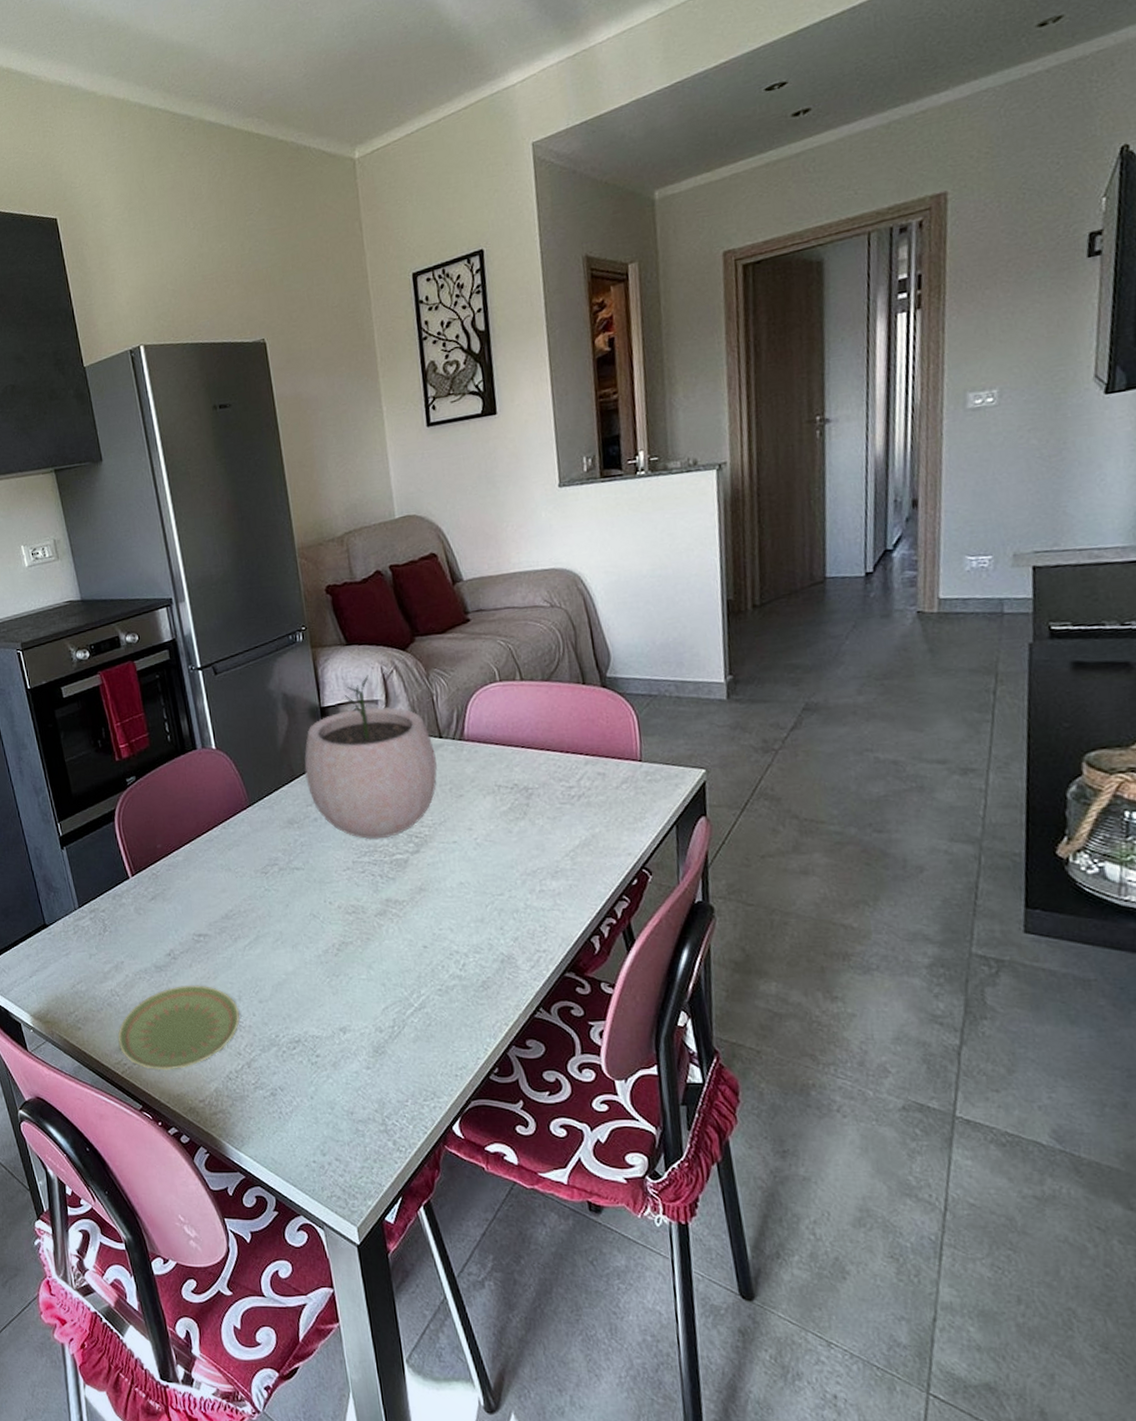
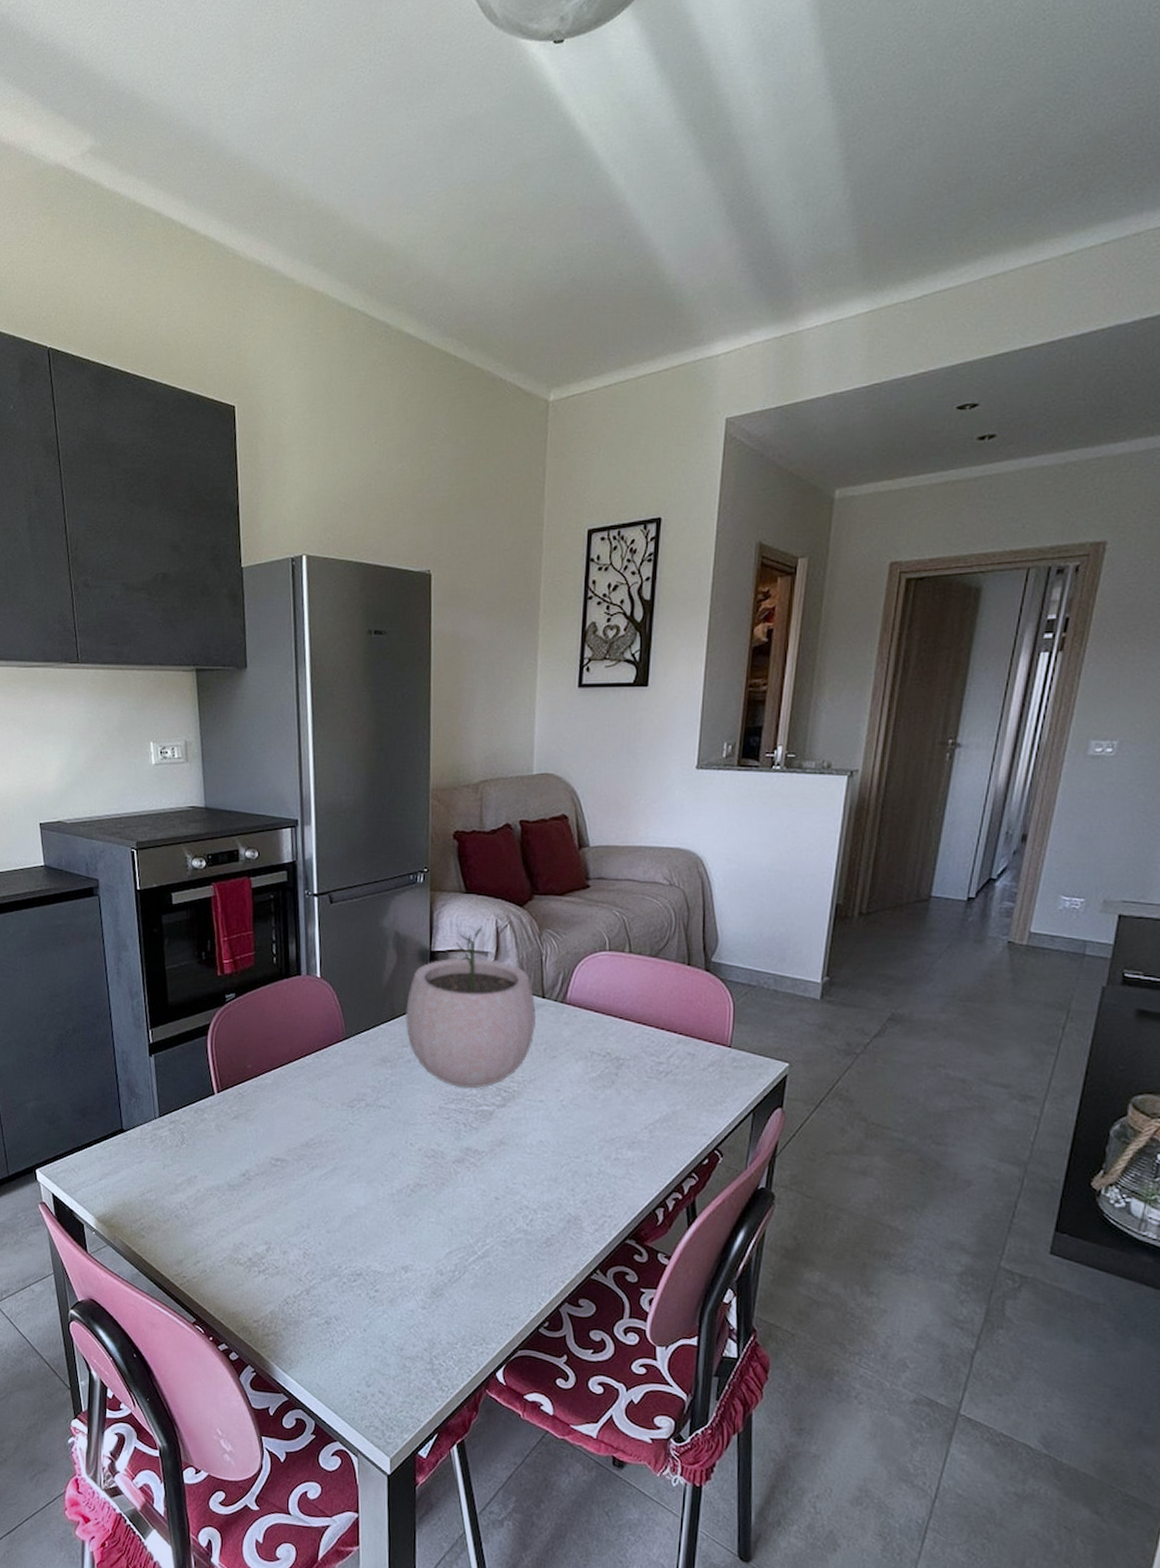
plate: present [118,985,240,1070] -> none [180,1207,305,1288]

